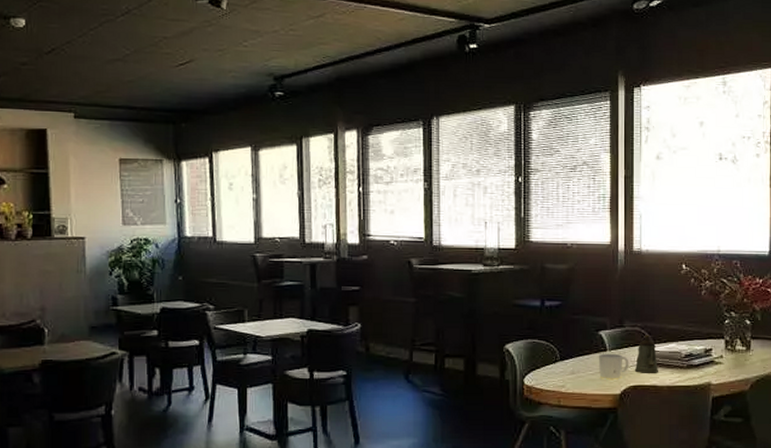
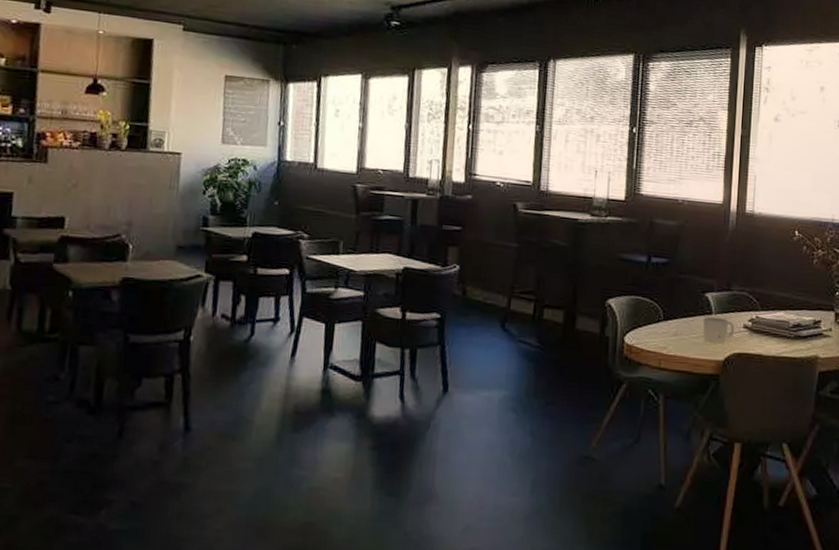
coffee pot: present [634,334,658,373] -> none [739,300,765,342]

